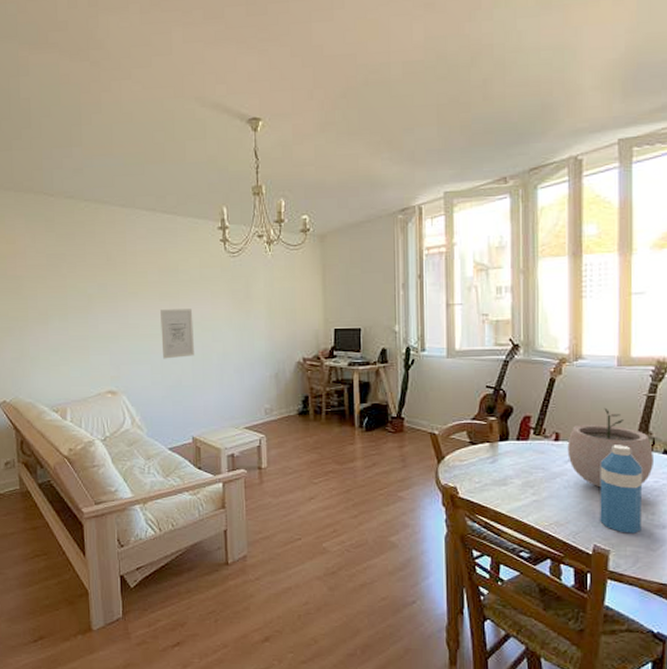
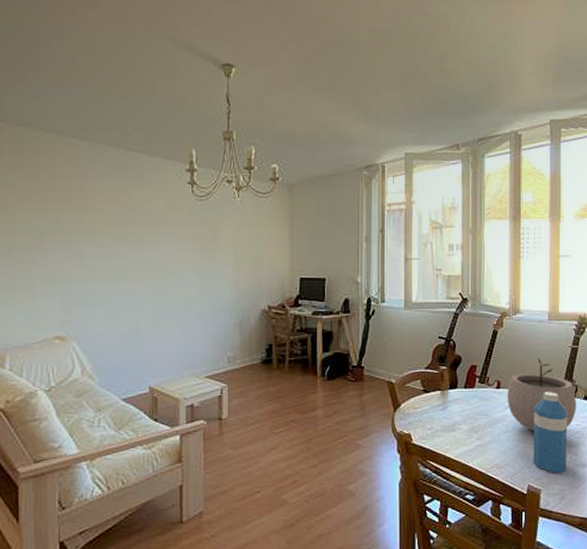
wall art: present [160,309,194,359] -> none [119,251,156,303]

